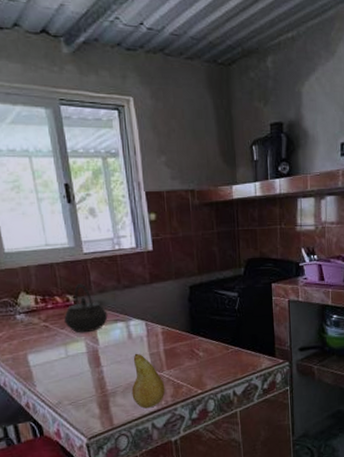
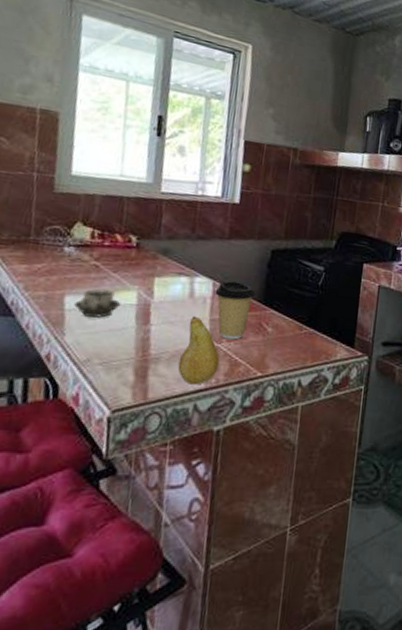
cup: none [37,343,74,369] -> present [74,288,121,318]
kettle: present [64,283,108,333] -> none [119,224,172,282]
coffee cup: none [148,318,183,368] -> present [215,280,256,340]

